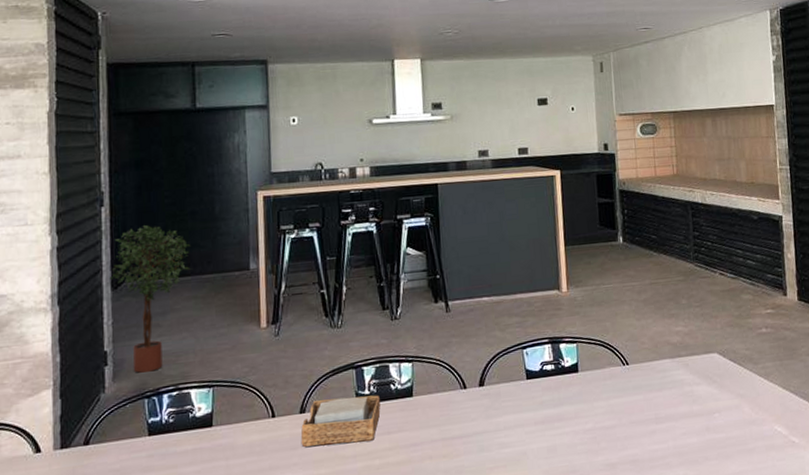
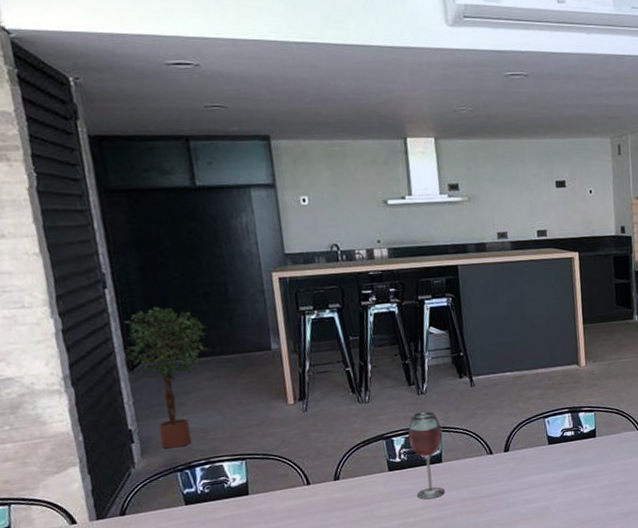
napkin holder: present [300,395,381,448] -> none [336,462,412,510]
wineglass: none [378,338,415,439] -> present [407,411,445,500]

